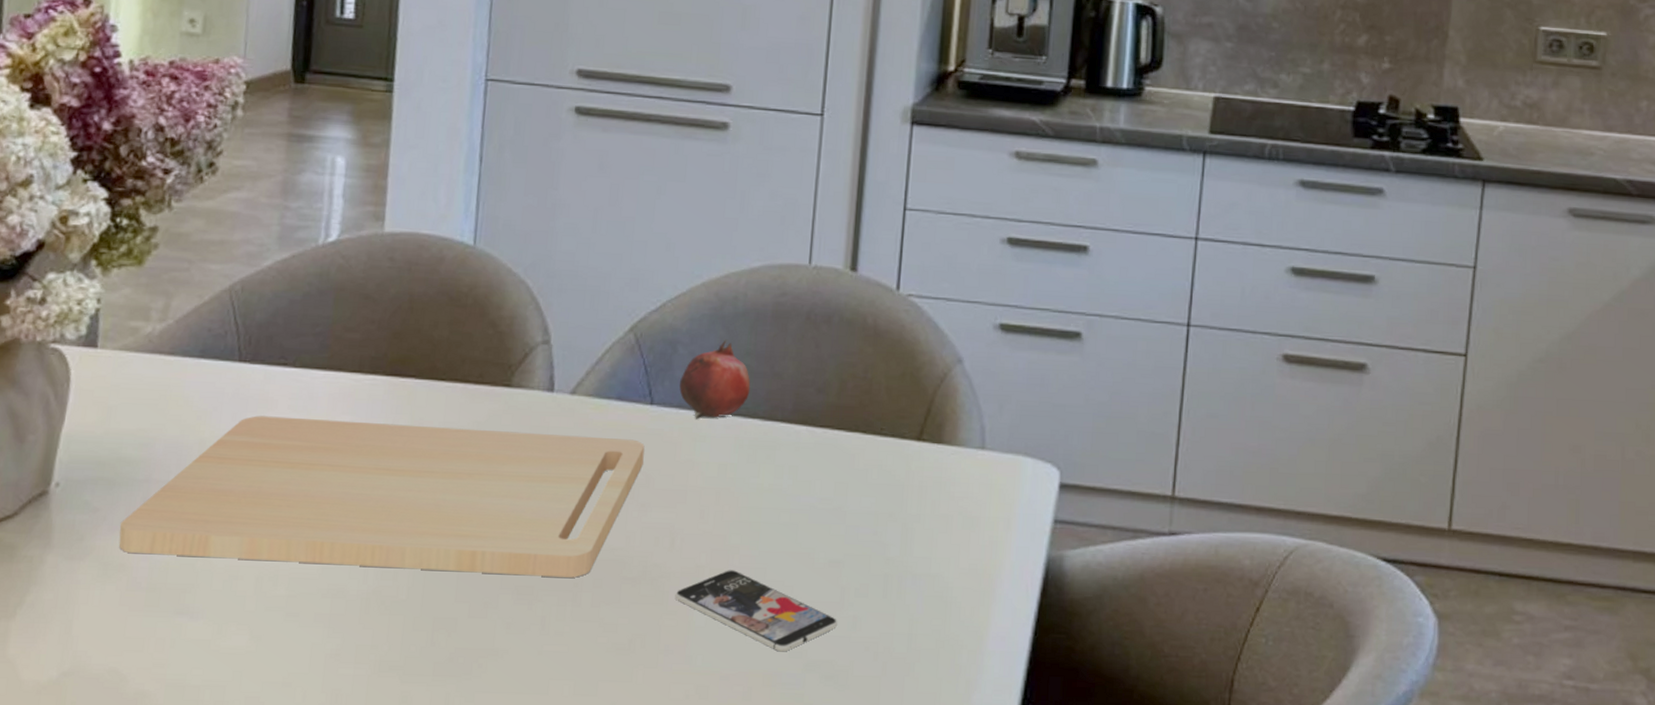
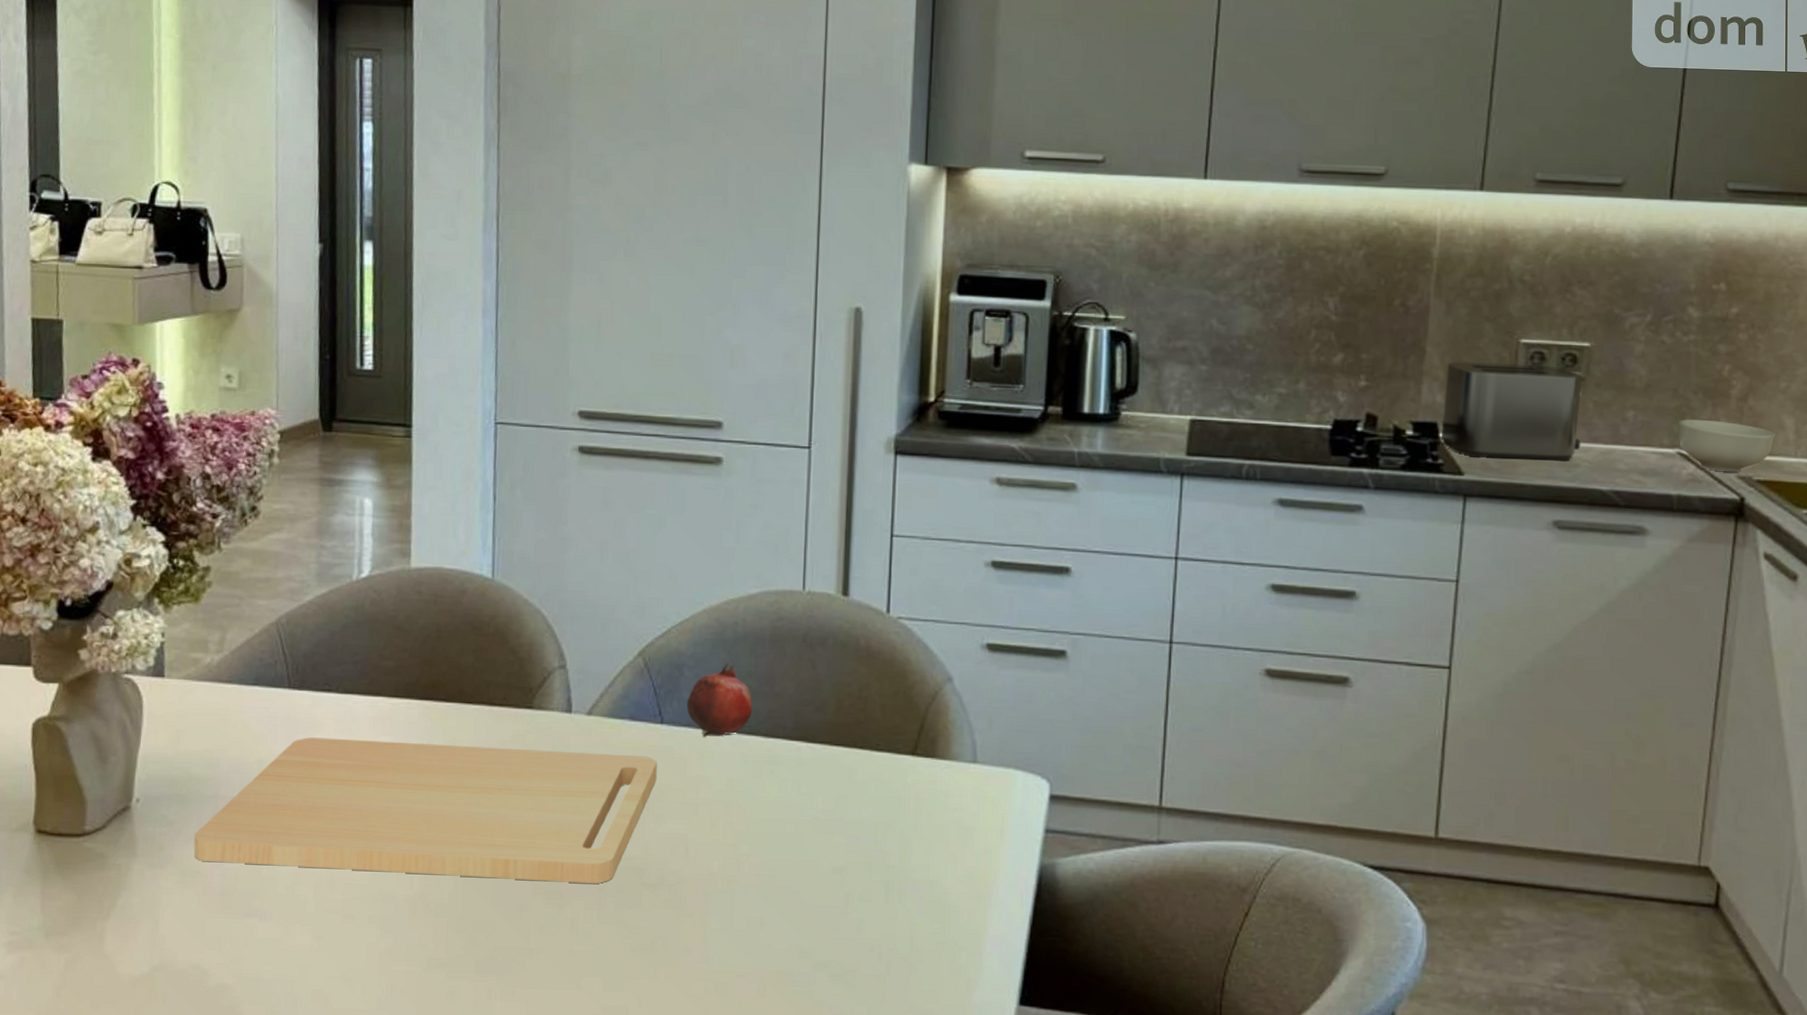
smartphone: present [675,570,838,652] -> none [691,877,844,953]
toaster: none [1461,47,1599,150] -> present [1440,362,1583,462]

